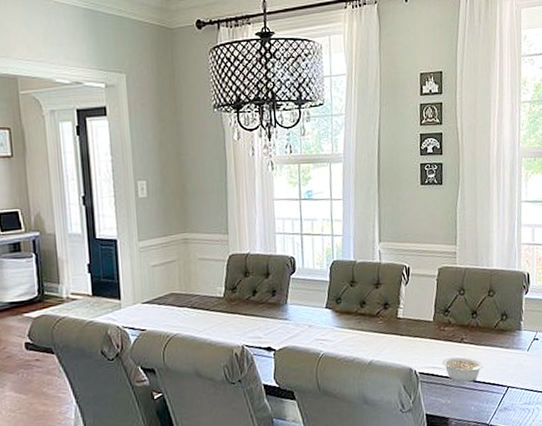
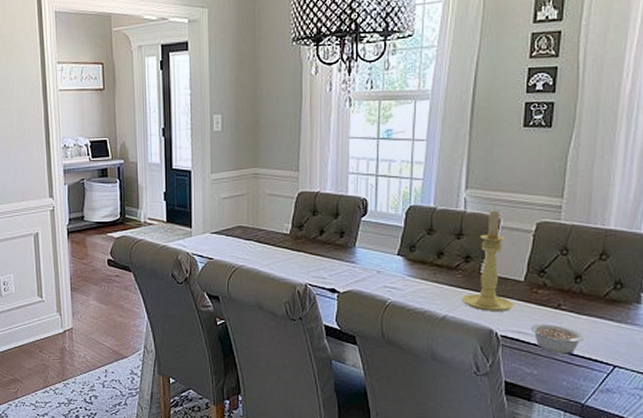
candle holder: none [383,259,428,352] -> present [461,209,514,311]

